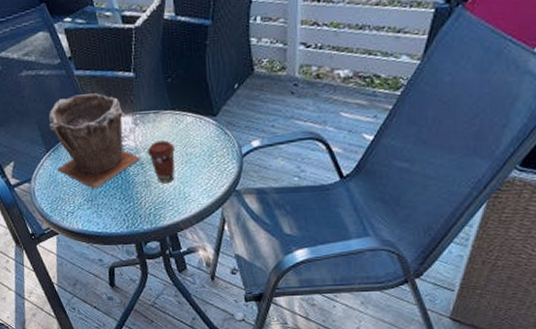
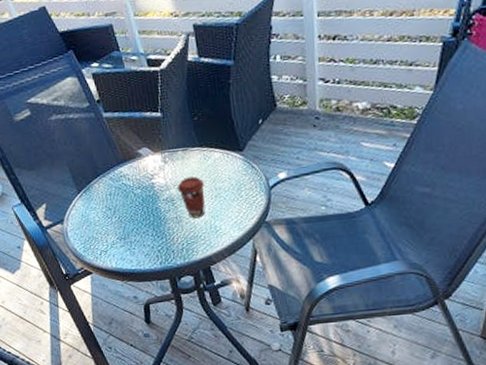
plant pot: present [48,93,141,189] -> none [79,134,171,227]

